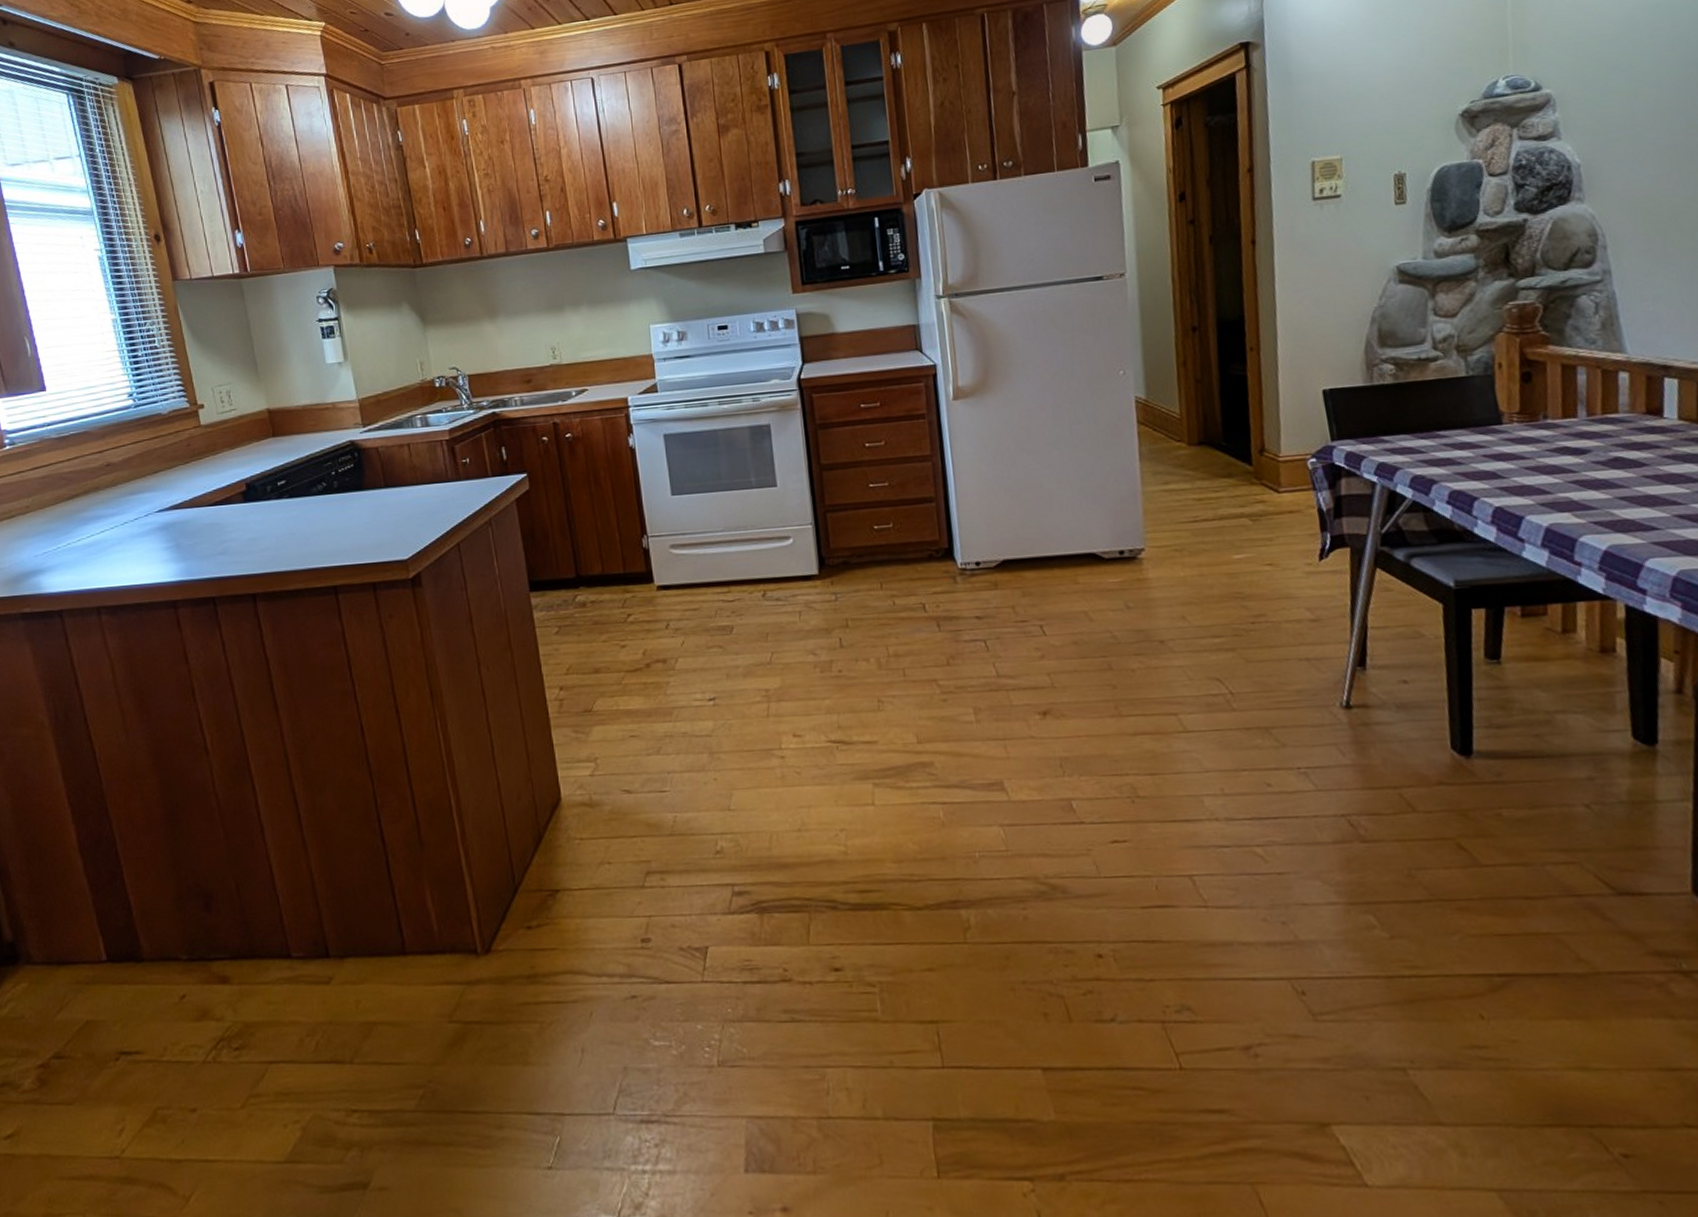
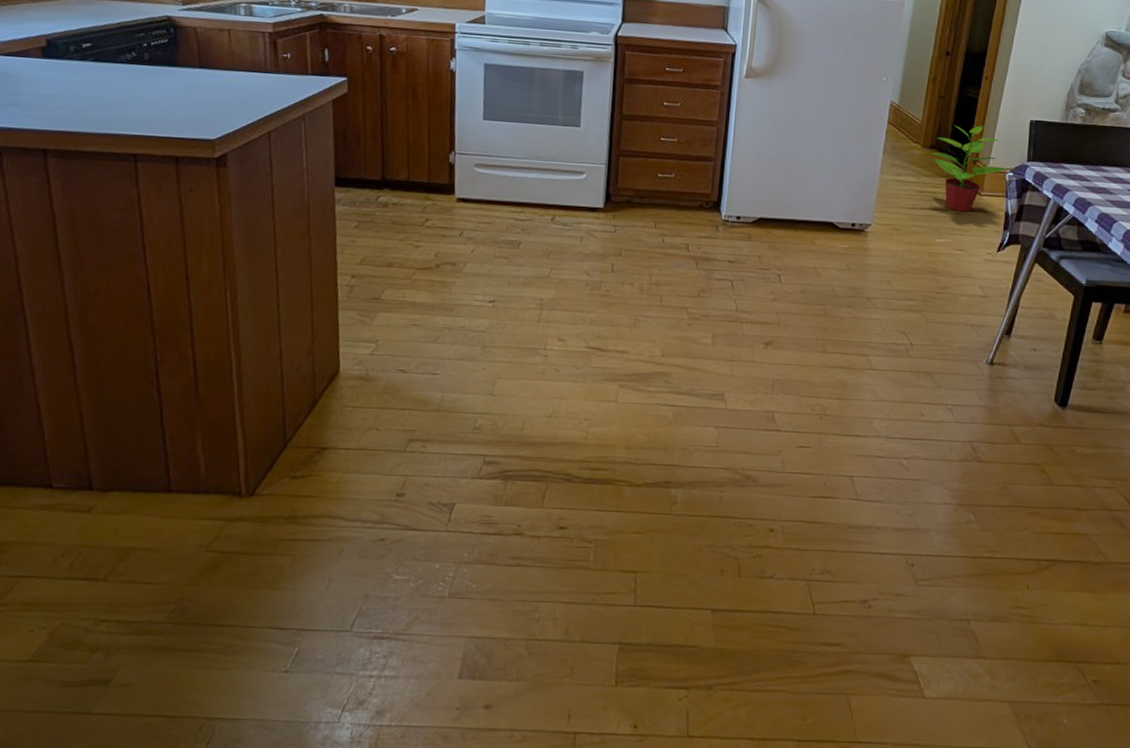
potted plant: none [1201,407,1309,516] -> present [931,124,1008,212]

